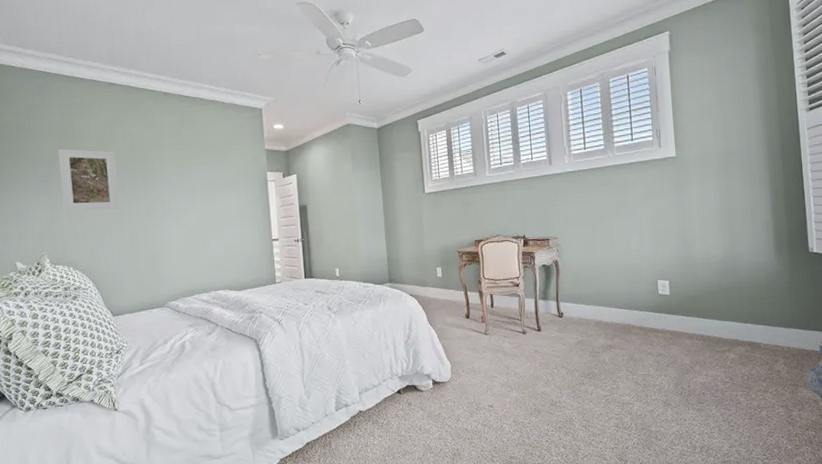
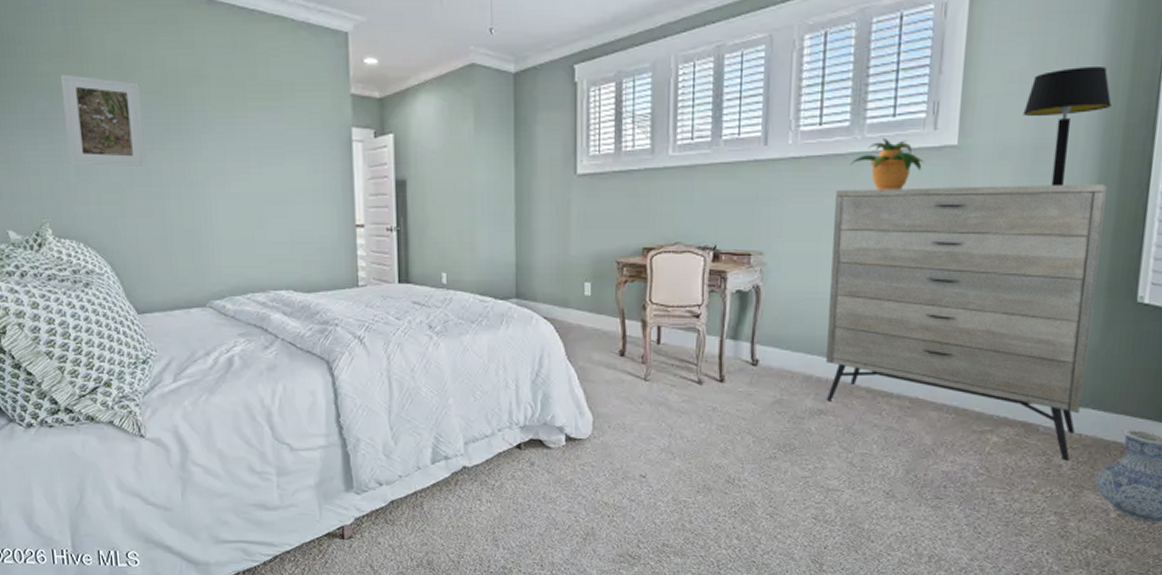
dresser: none [601,175,786,368] -> present [826,183,1107,461]
potted plant: none [608,155,656,190] -> present [851,138,924,191]
table lamp: none [714,100,769,179] -> present [1022,65,1112,187]

